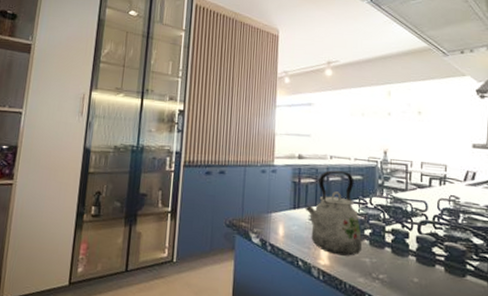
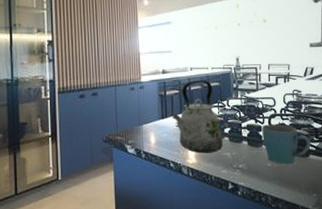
mug: none [409,231,469,283] -> present [262,124,311,164]

